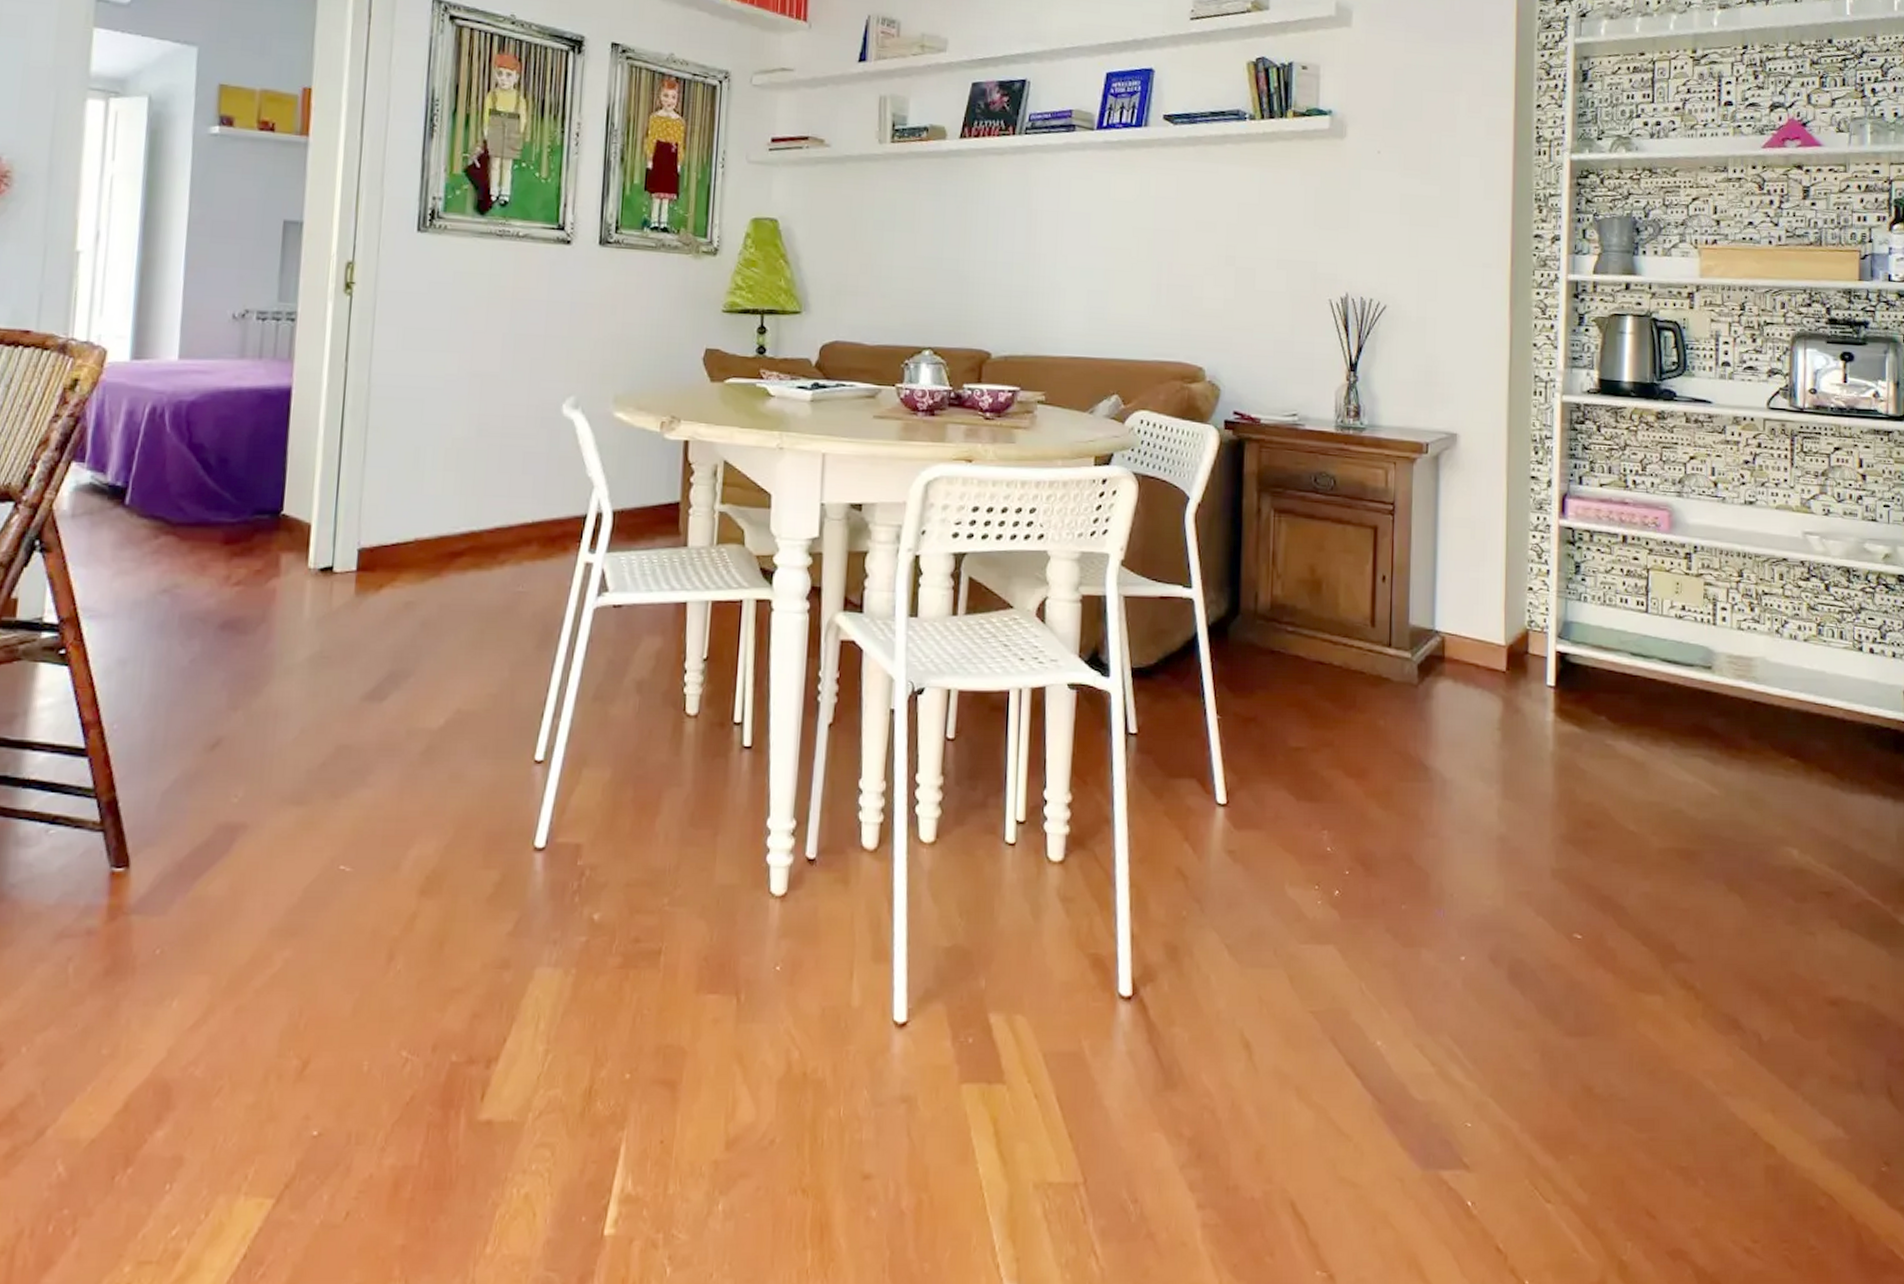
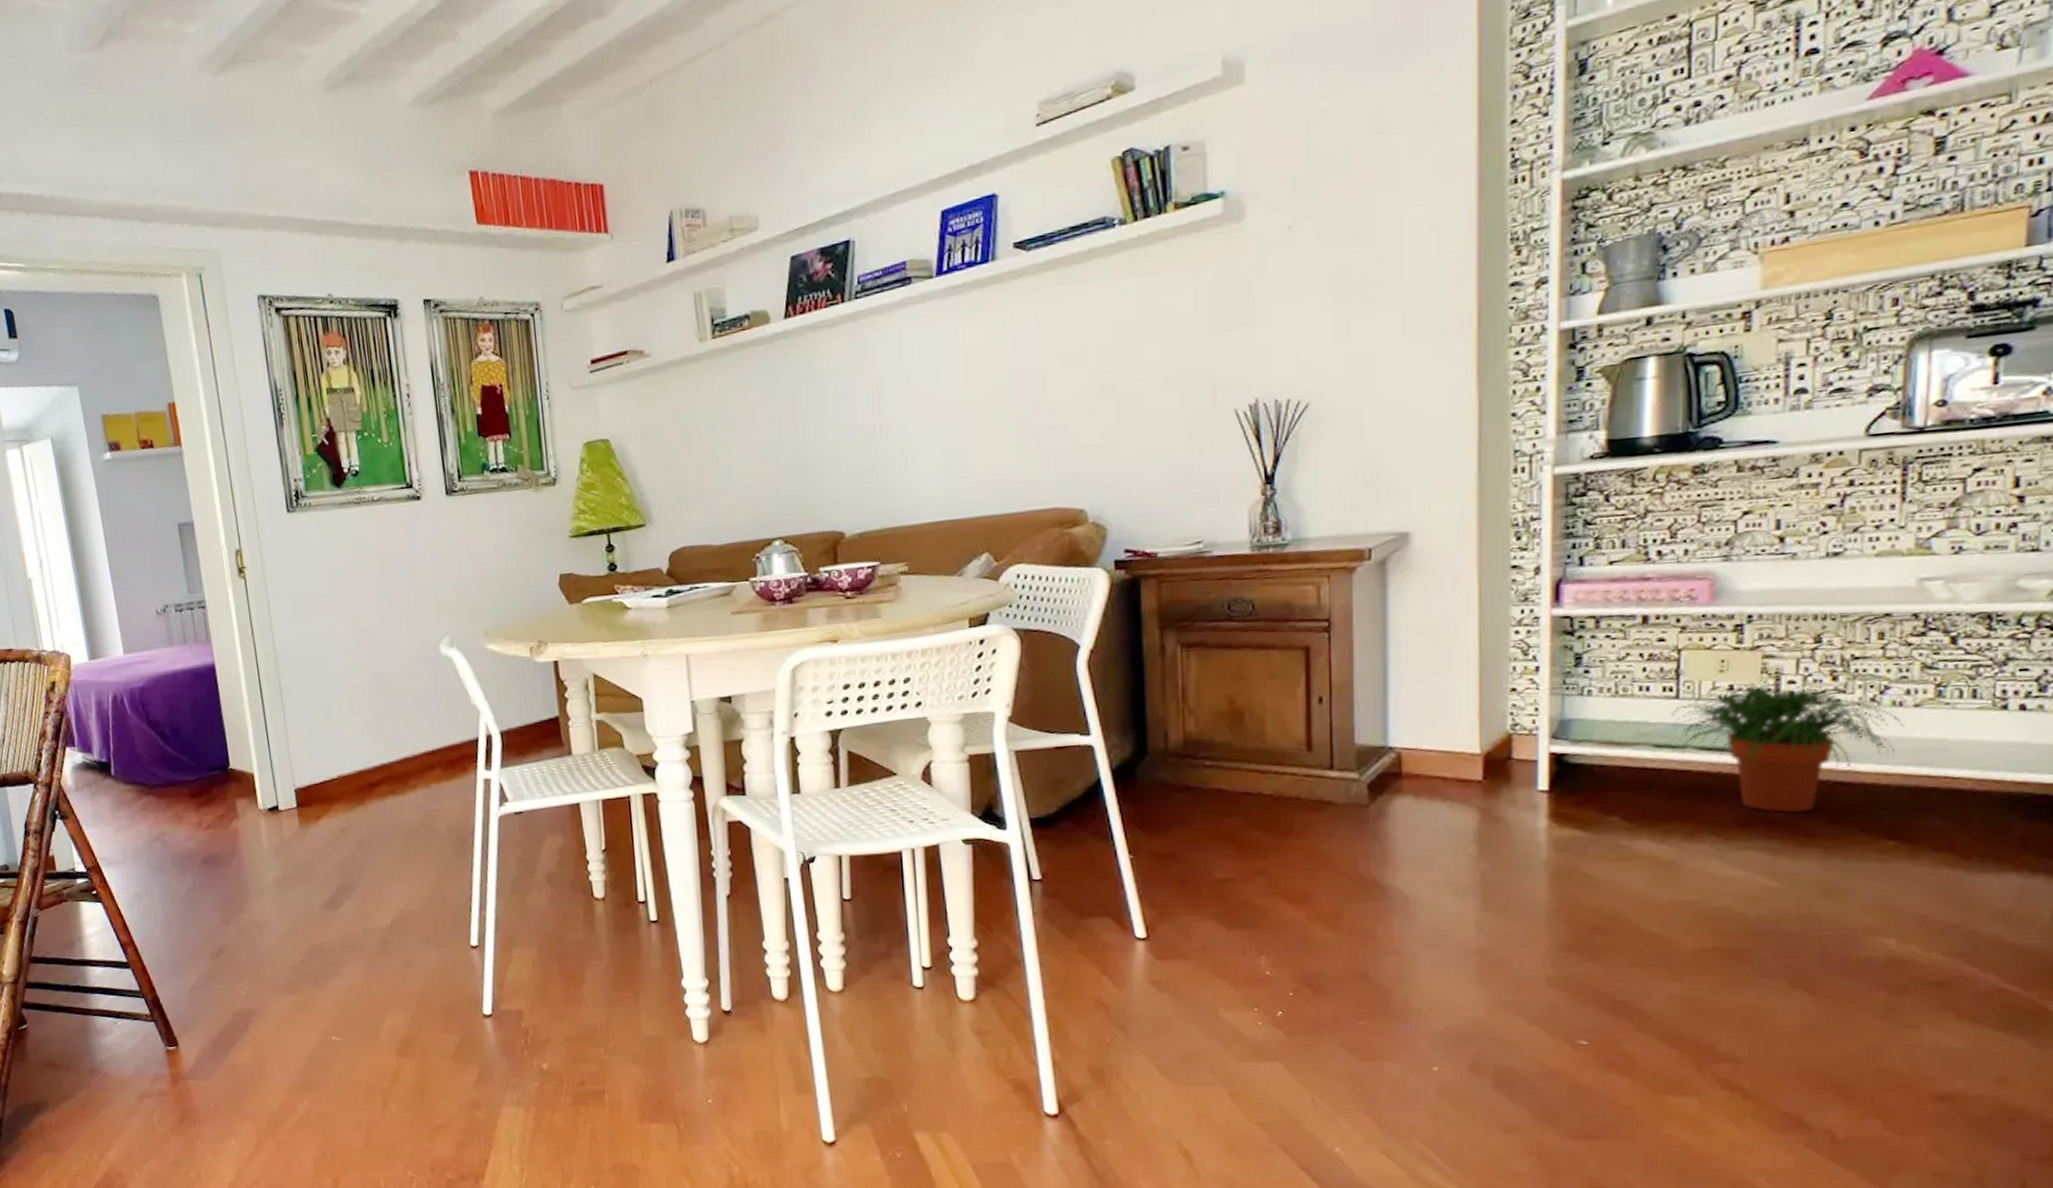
potted plant: none [1643,606,1798,727] -> present [1671,682,1905,813]

